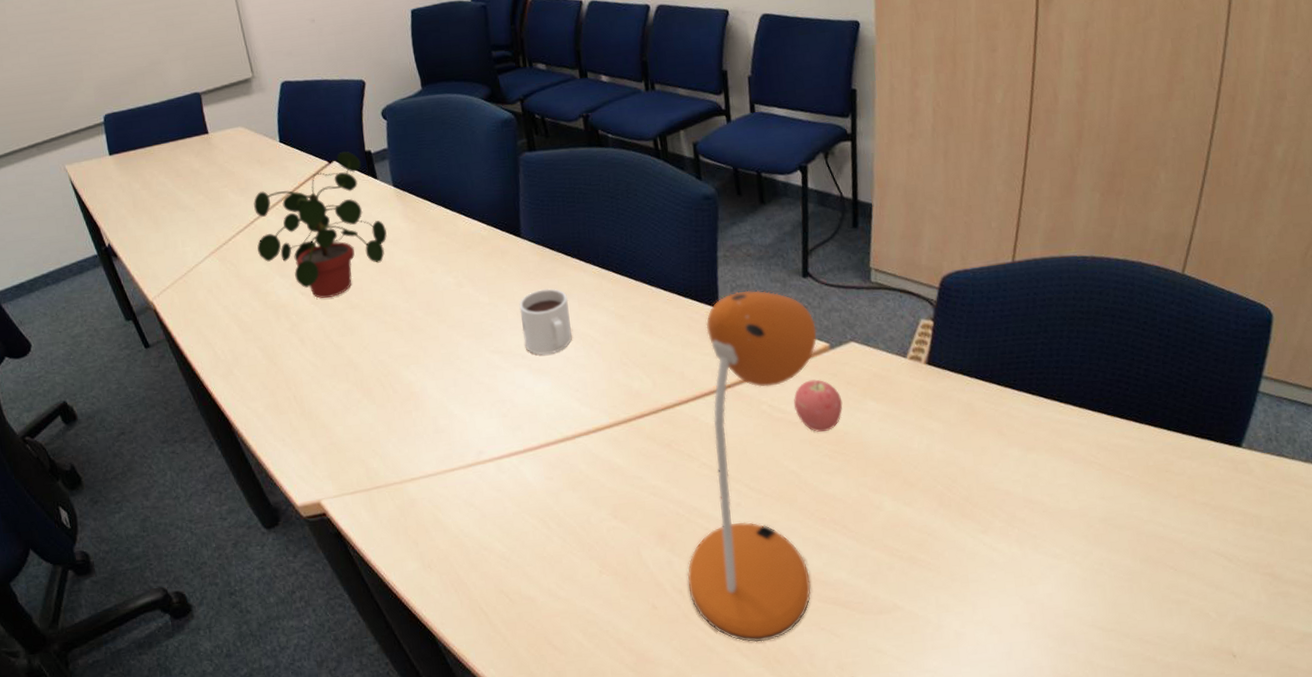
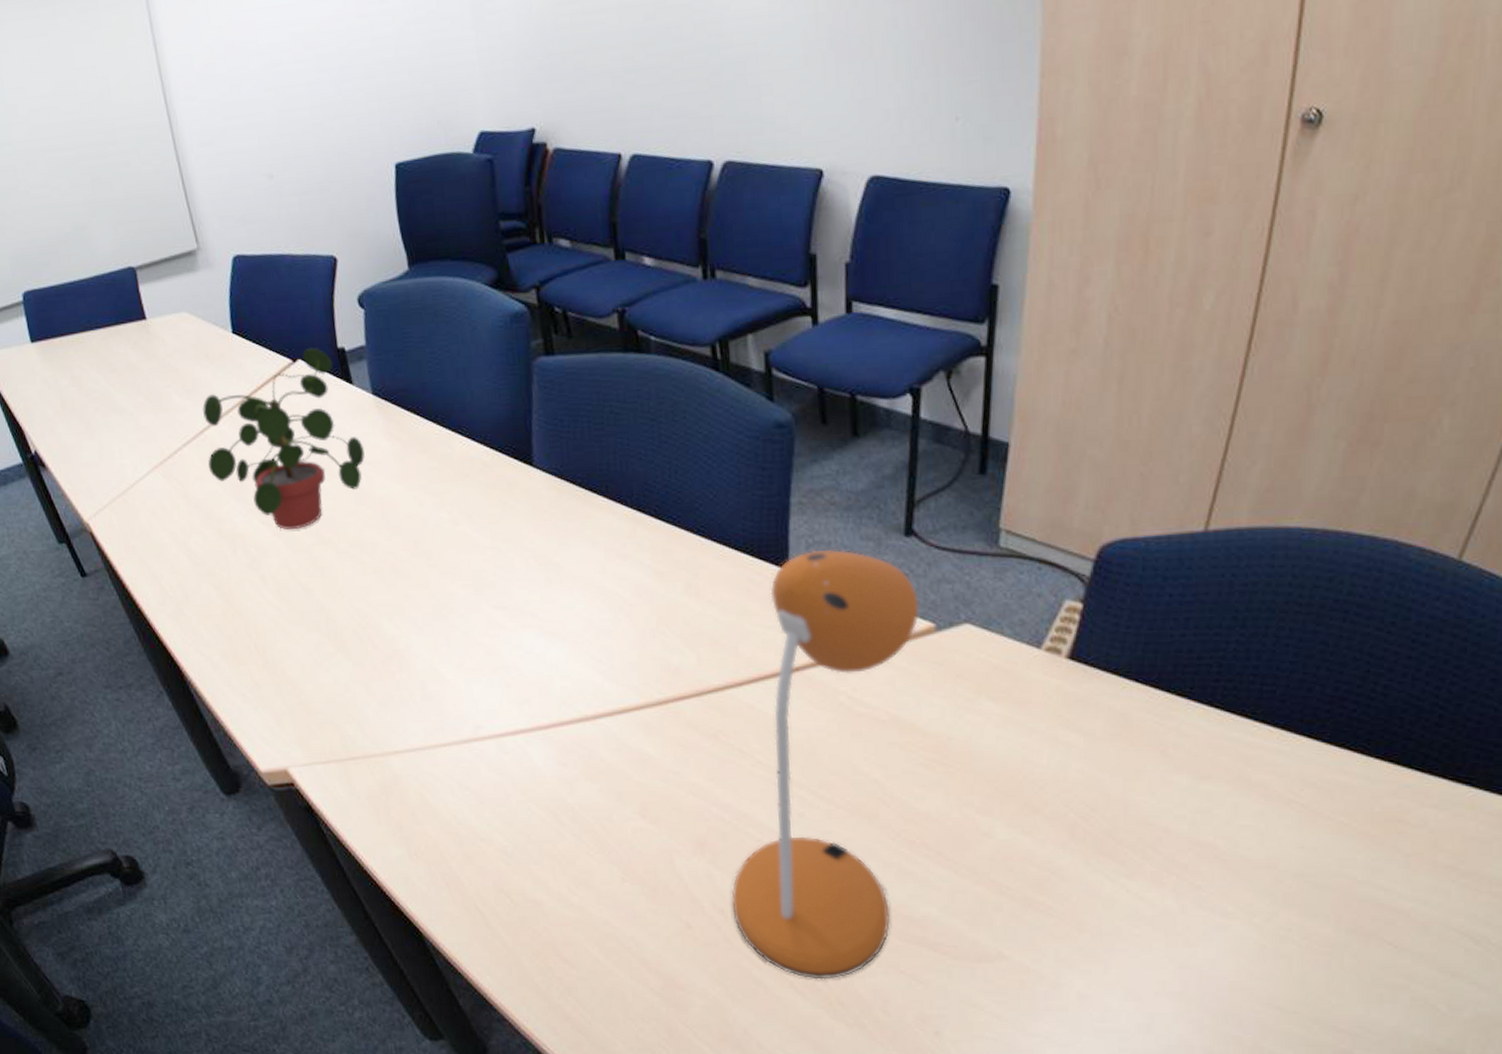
mug: present [519,288,572,355] -> none [529,531,595,615]
apple: present [794,379,843,432] -> none [882,668,948,734]

